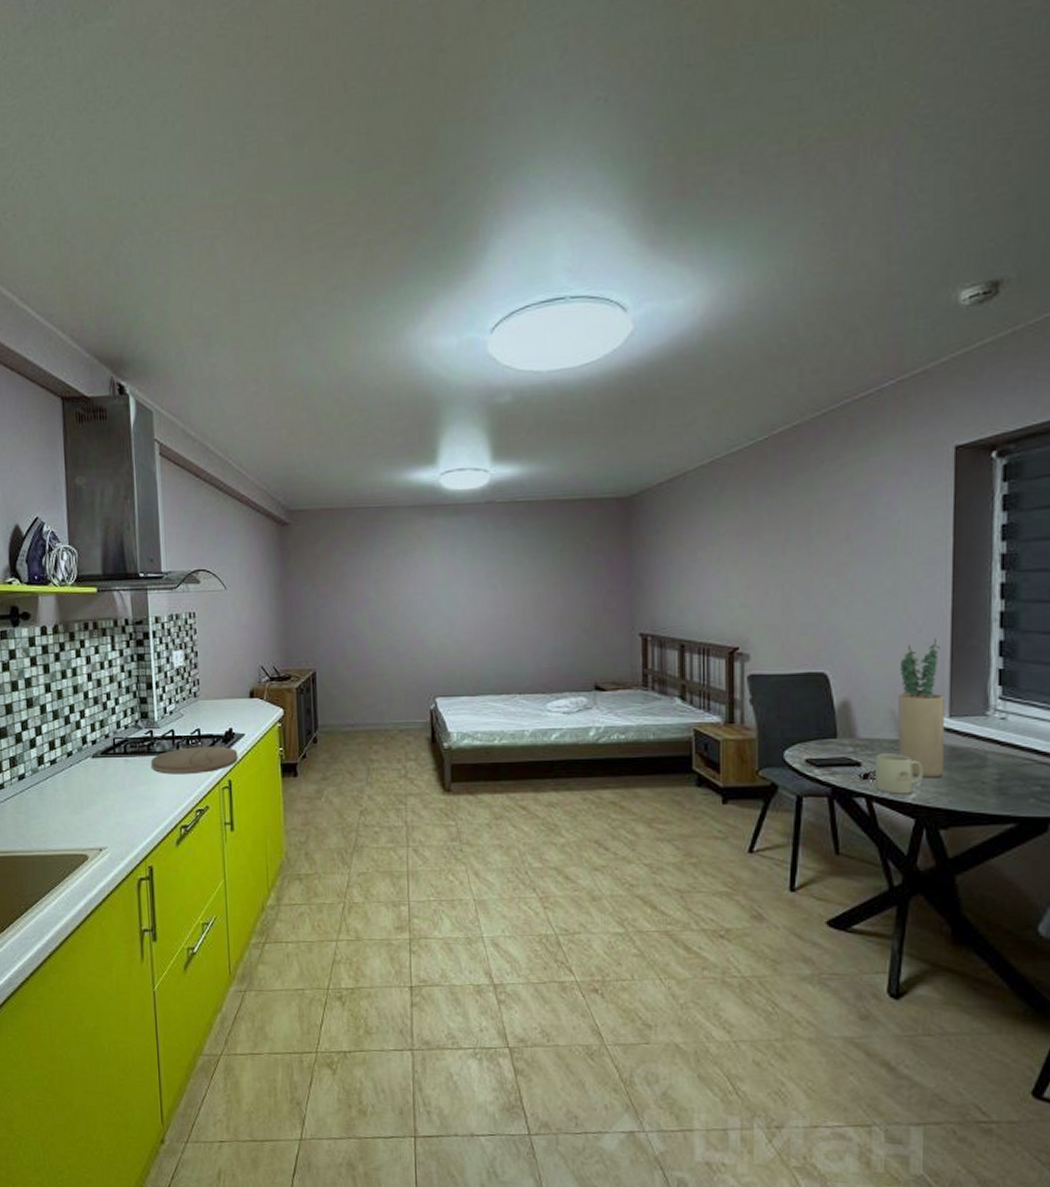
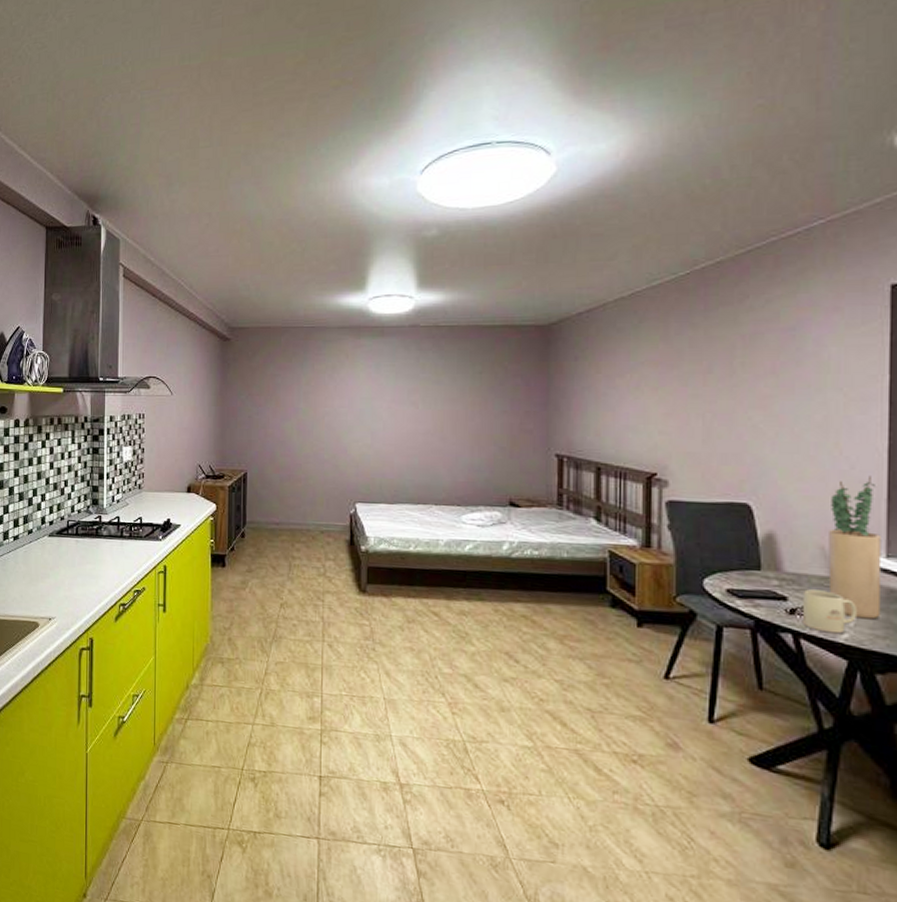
cutting board: present [151,746,238,775] -> none [98,533,174,558]

